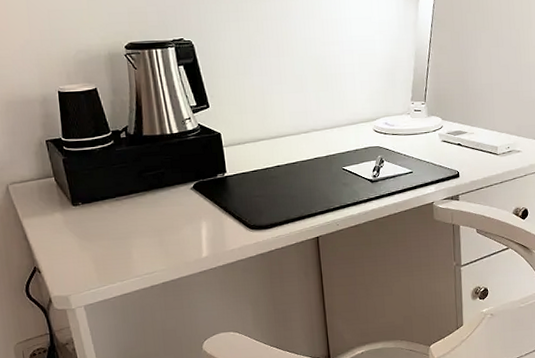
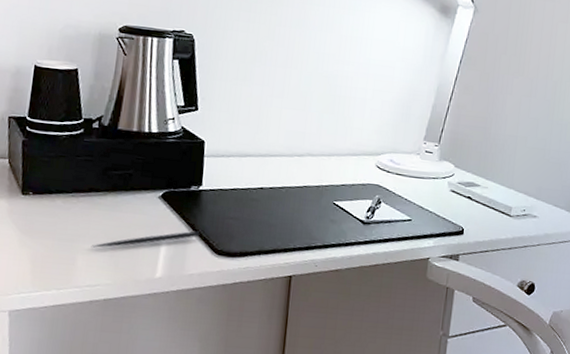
pen: none [141,212,233,241] -> present [90,231,200,248]

